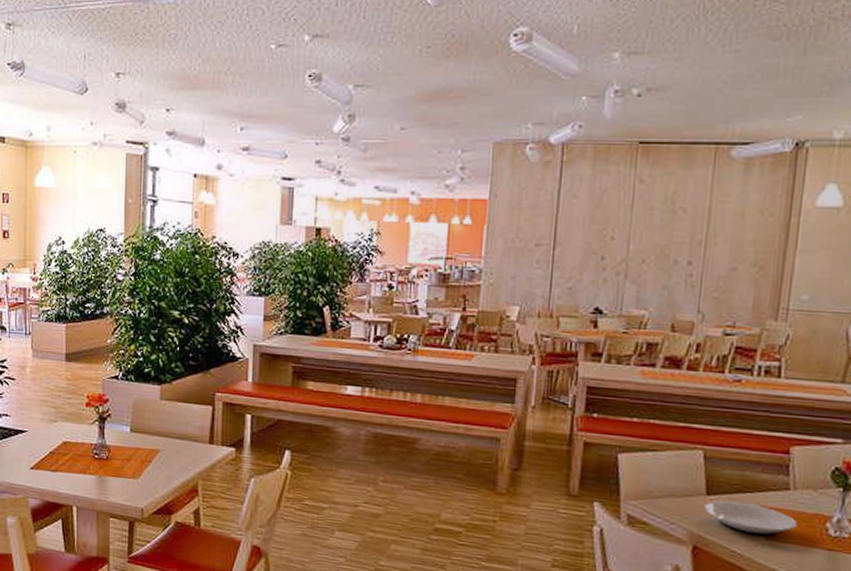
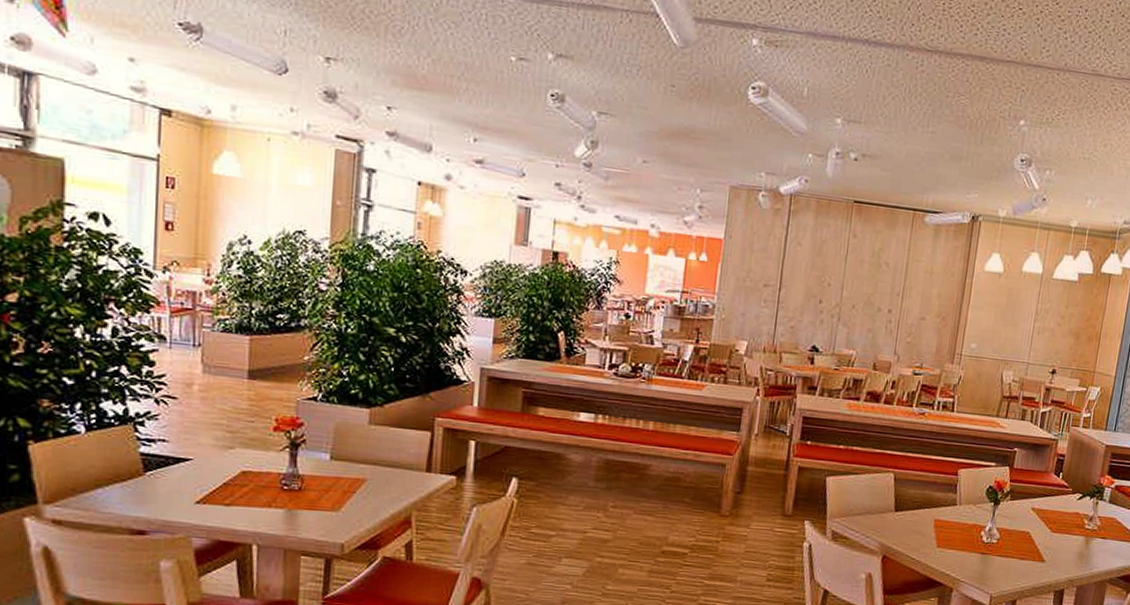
plate: present [704,500,796,536] -> none [893,515,960,545]

